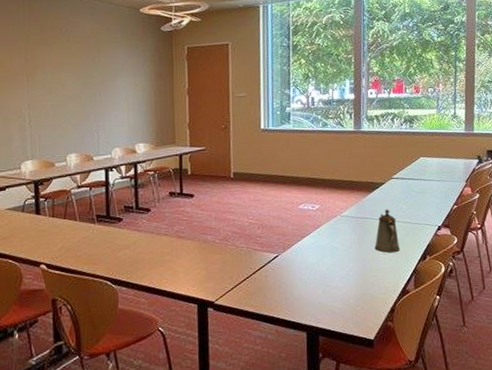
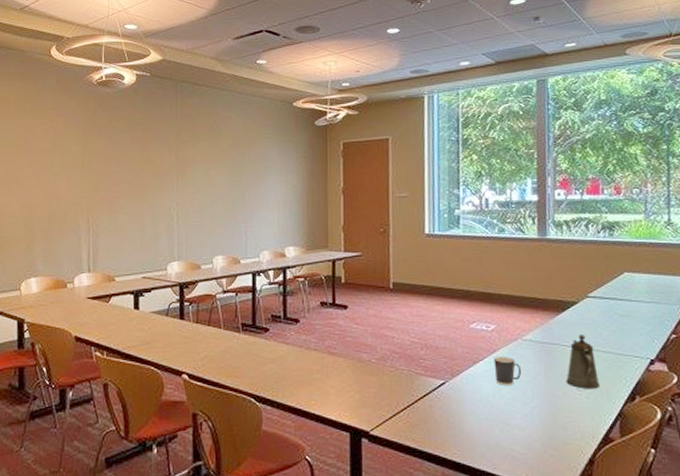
mug: none [317,231,340,255] -> present [493,357,522,385]

